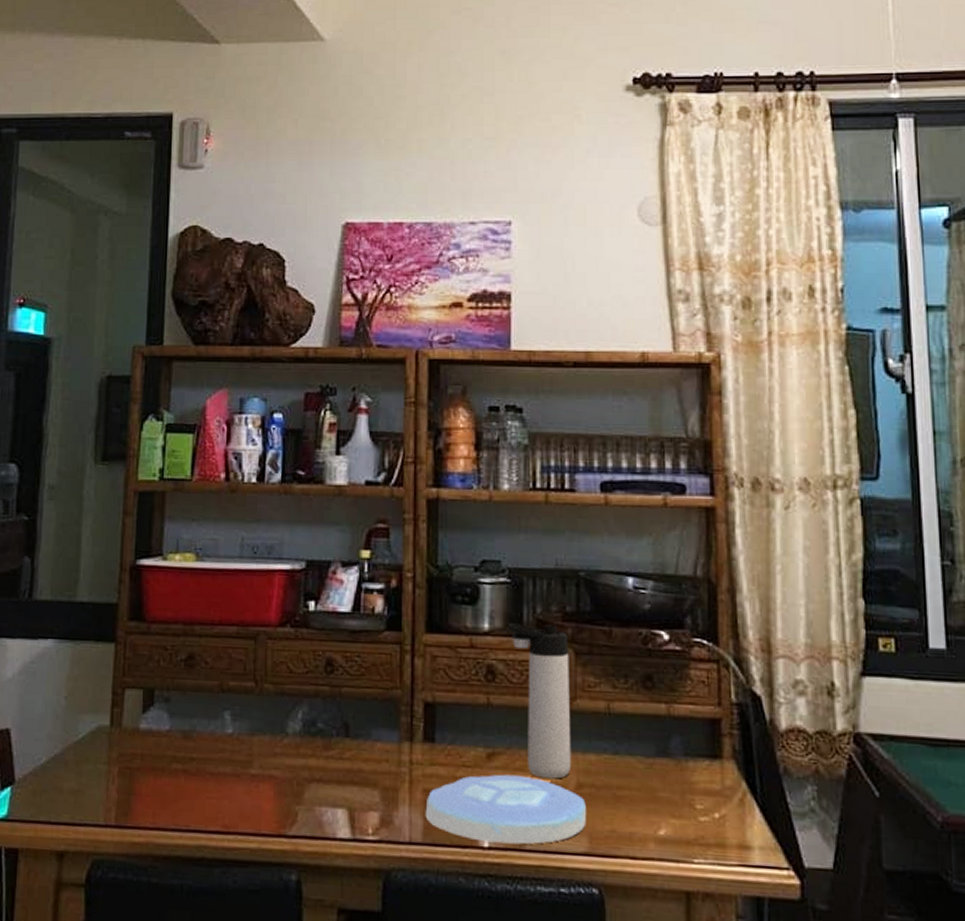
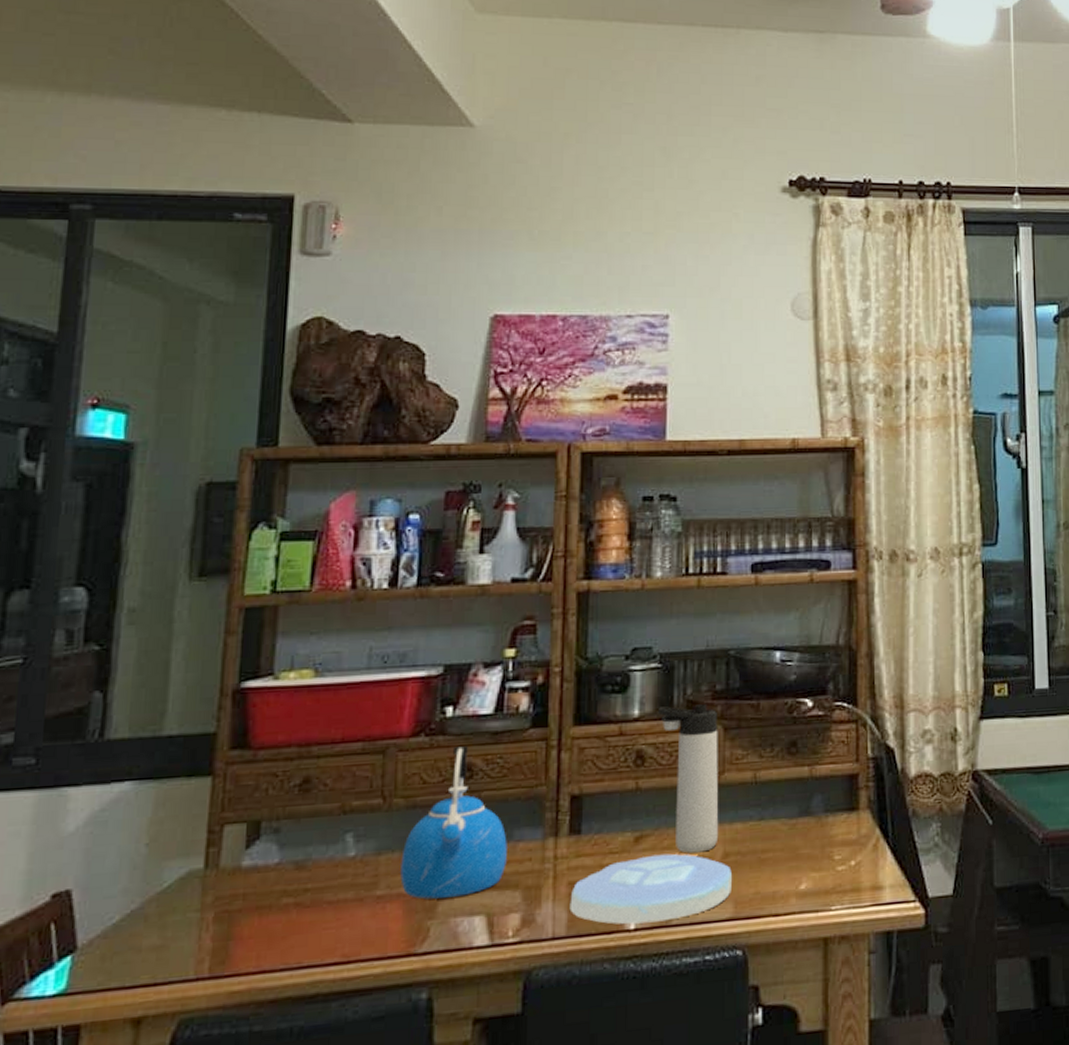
kettle: none [271,640,366,787] -> present [400,745,507,899]

